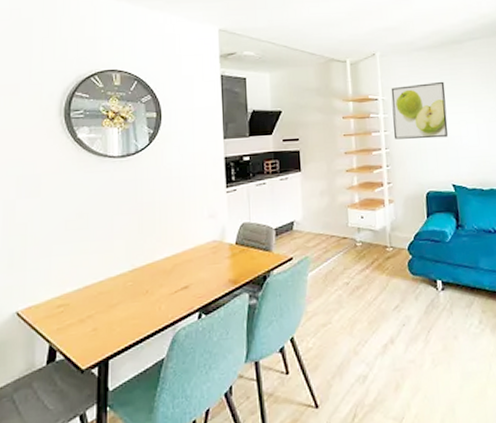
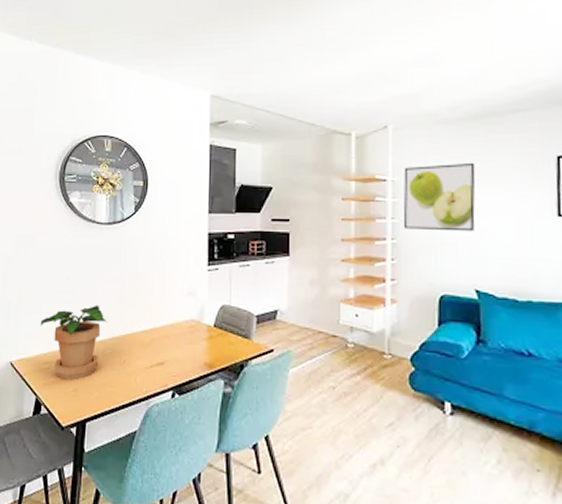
potted plant: none [50,238,127,320] -> present [40,304,108,380]

